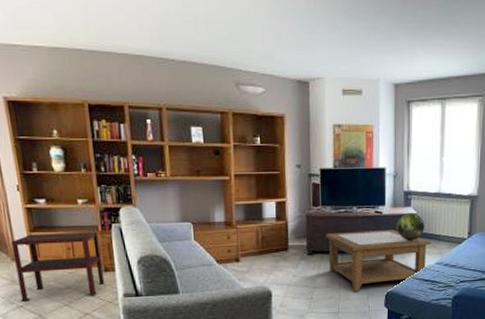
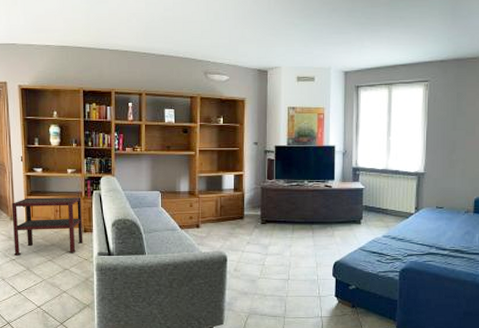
coffee table: present [325,230,431,292] -> none [278,203,378,261]
decorative sphere: present [397,212,425,241] -> none [345,187,372,213]

